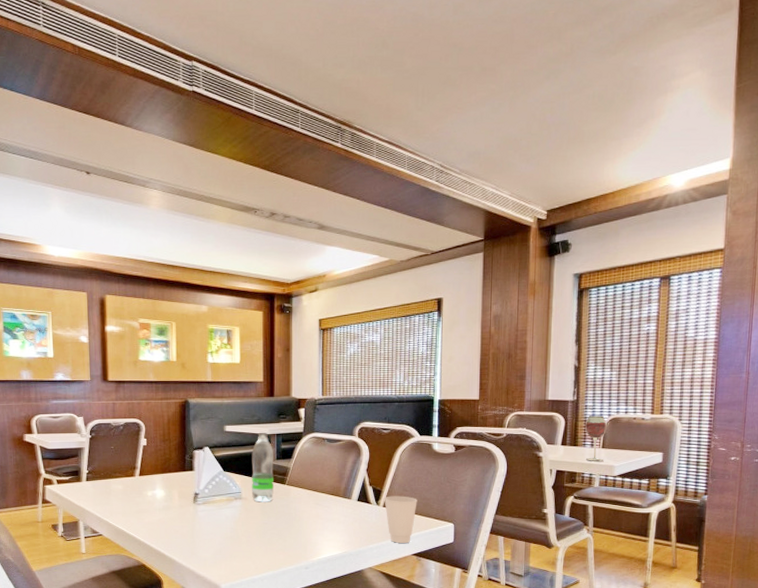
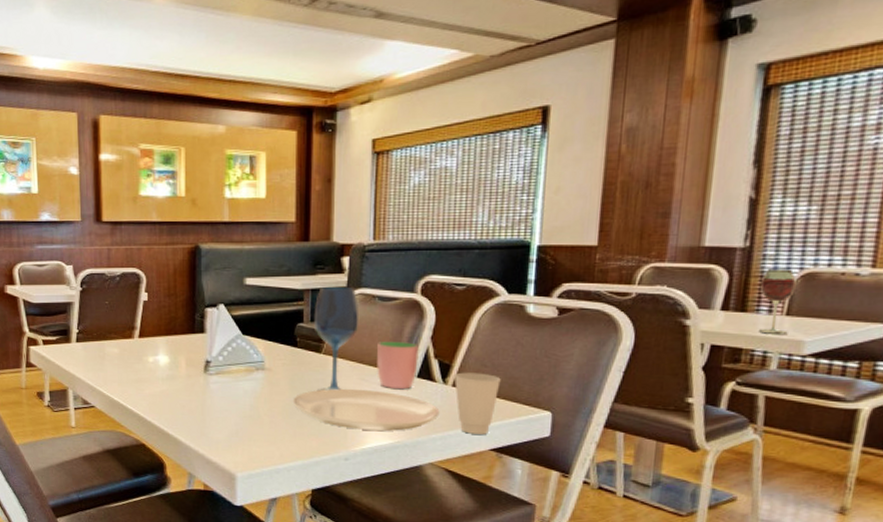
bottle: present [251,432,274,502] -> none [278,286,308,375]
plate: none [264,511,375,544] -> present [293,388,440,431]
wineglass: none [279,431,313,515] -> present [313,286,360,392]
cup: none [326,473,358,511] -> present [376,341,419,390]

